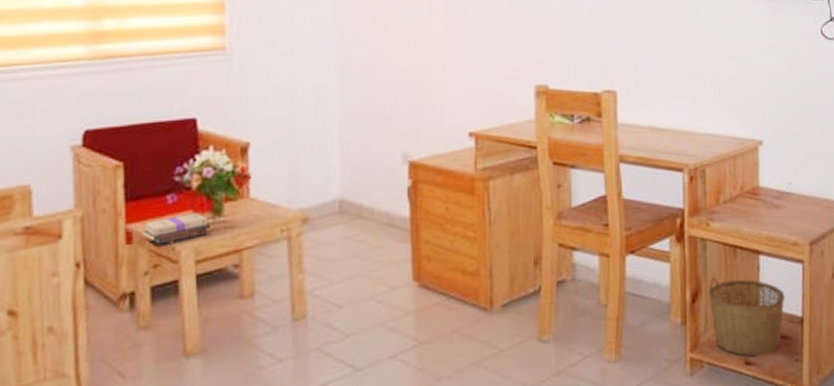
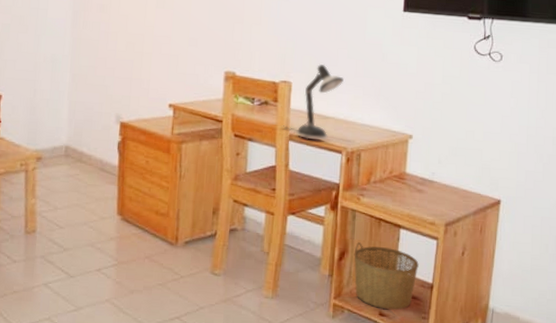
desk lamp: none [610,67,677,158] -> present [282,64,344,141]

